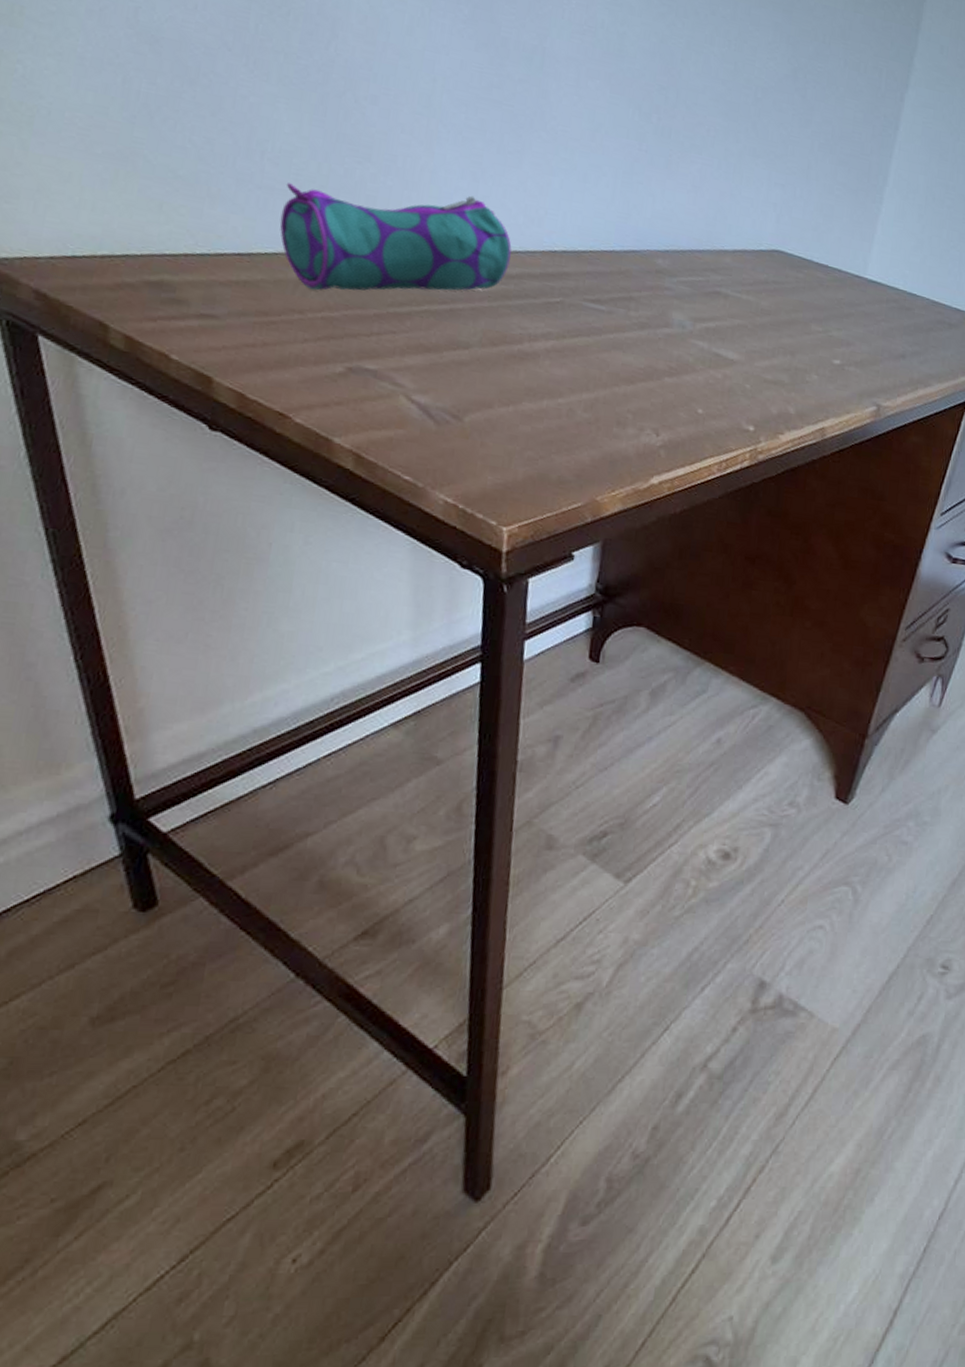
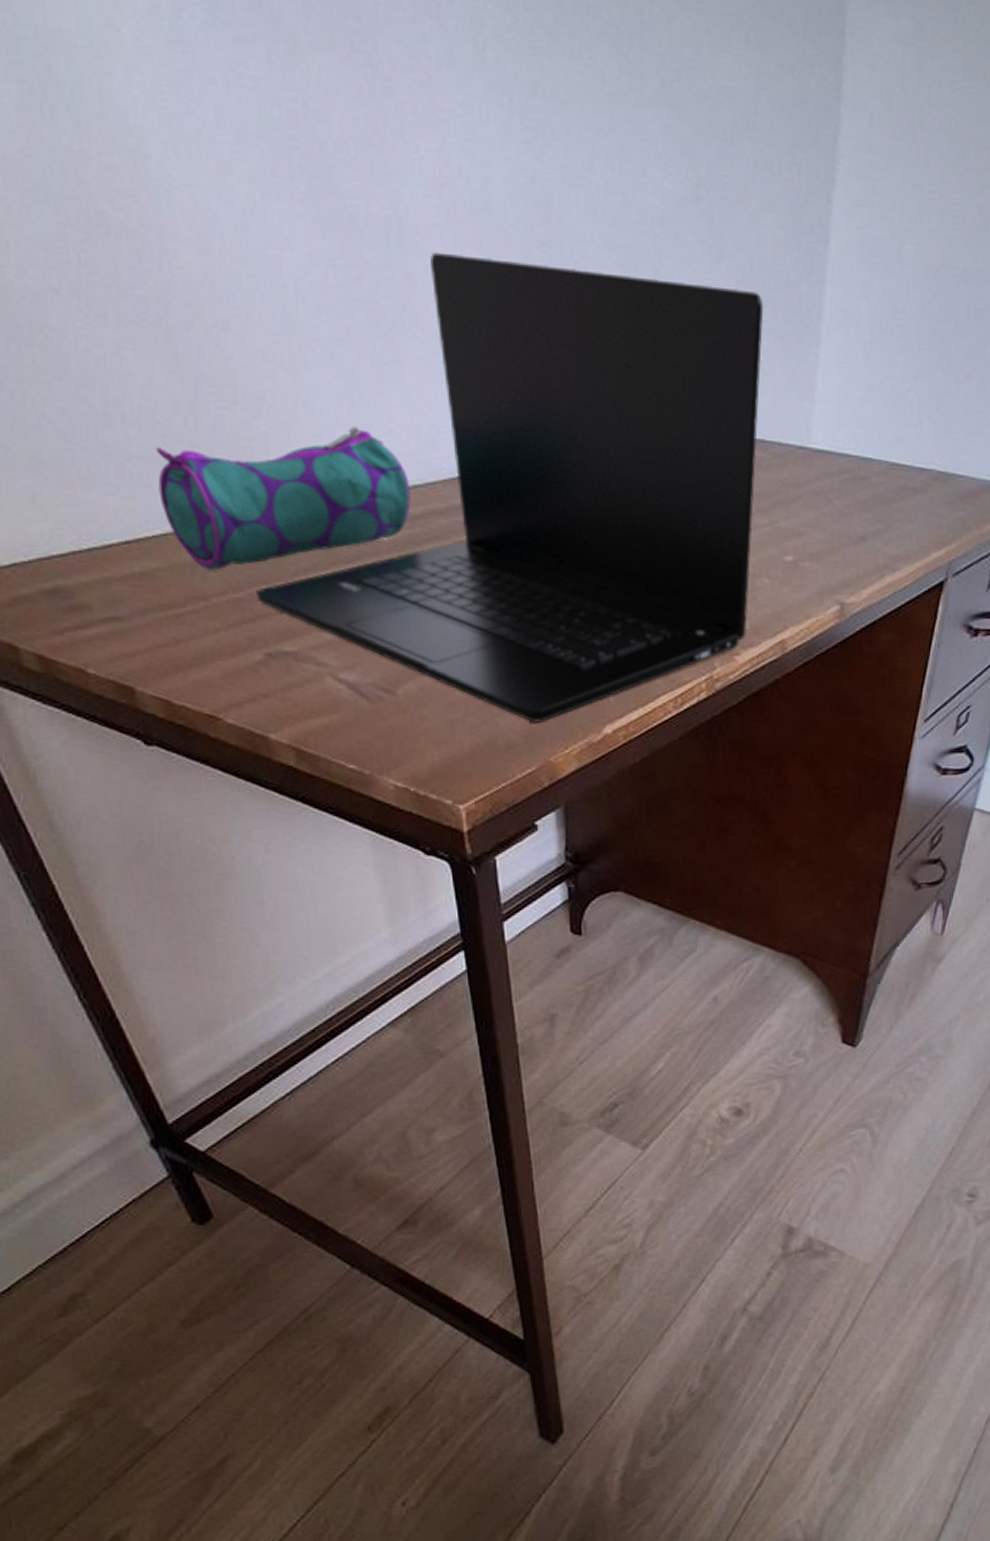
laptop: none [350,78,840,465] -> present [256,252,764,723]

